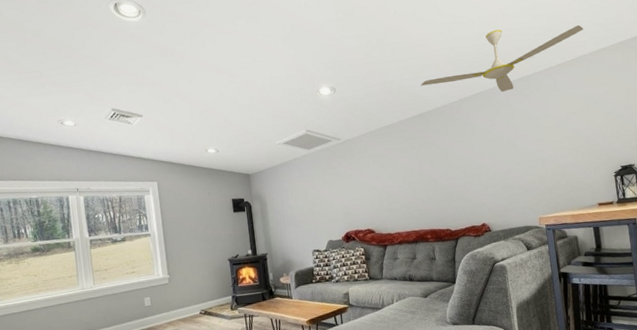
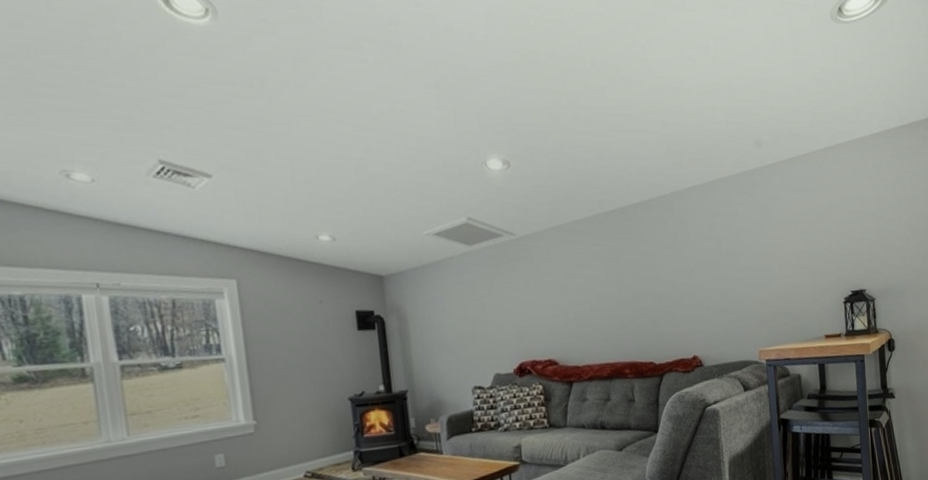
ceiling fan: present [420,25,584,93] -> none [623,105,820,188]

